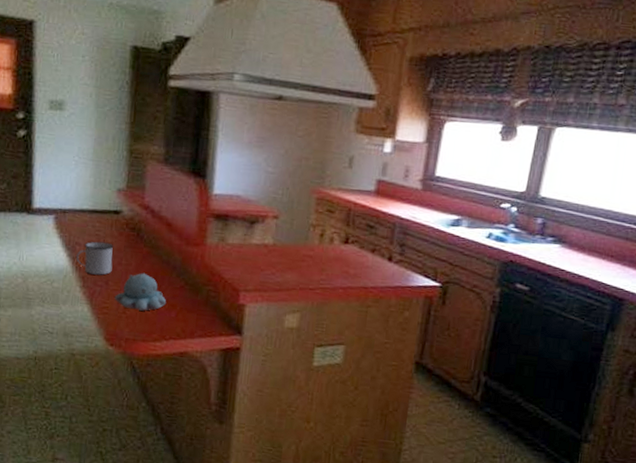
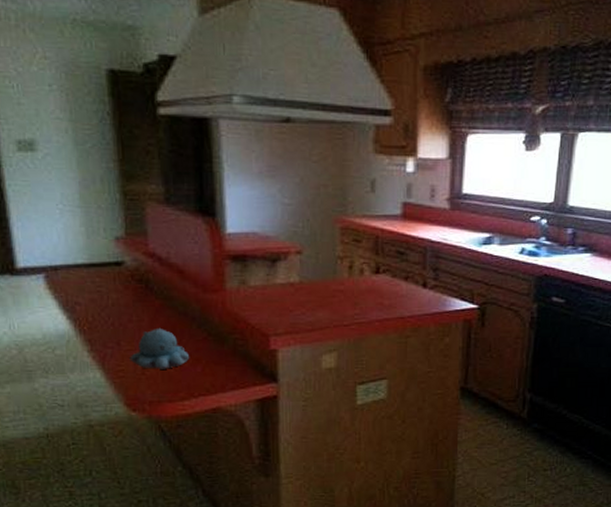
mug: present [75,241,114,275] -> none [77,298,122,336]

